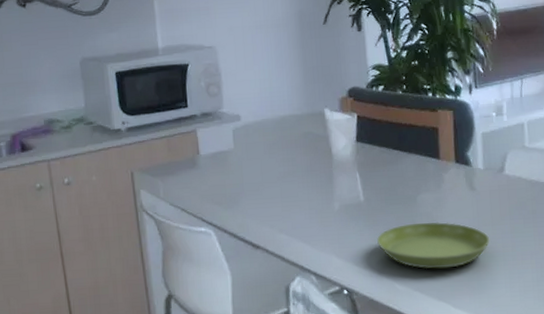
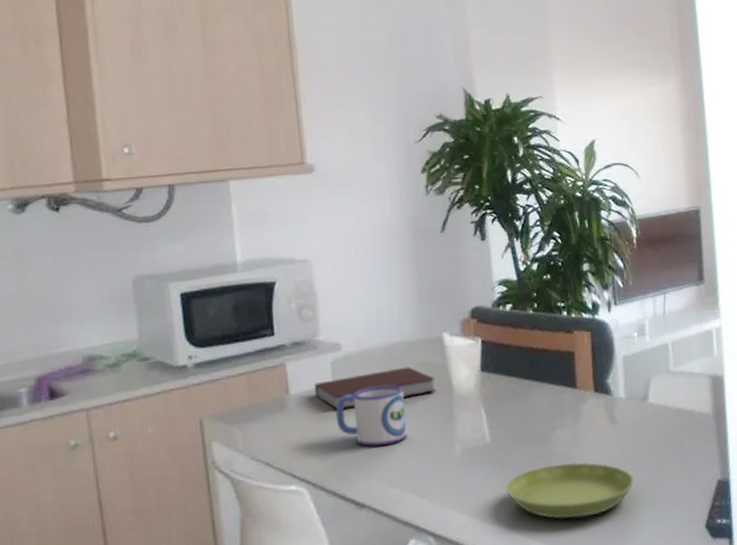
notebook: none [219,136,318,169] -> present [314,367,436,410]
mug: none [236,150,294,200] -> present [335,385,407,447]

